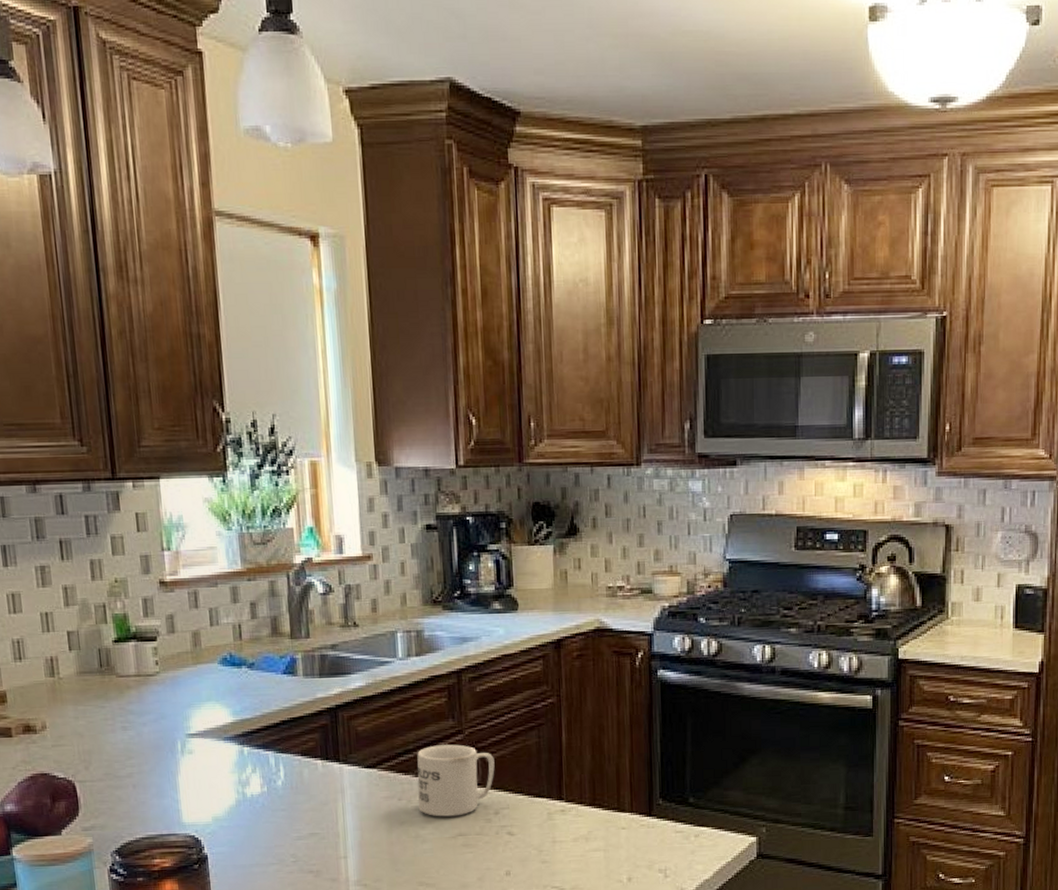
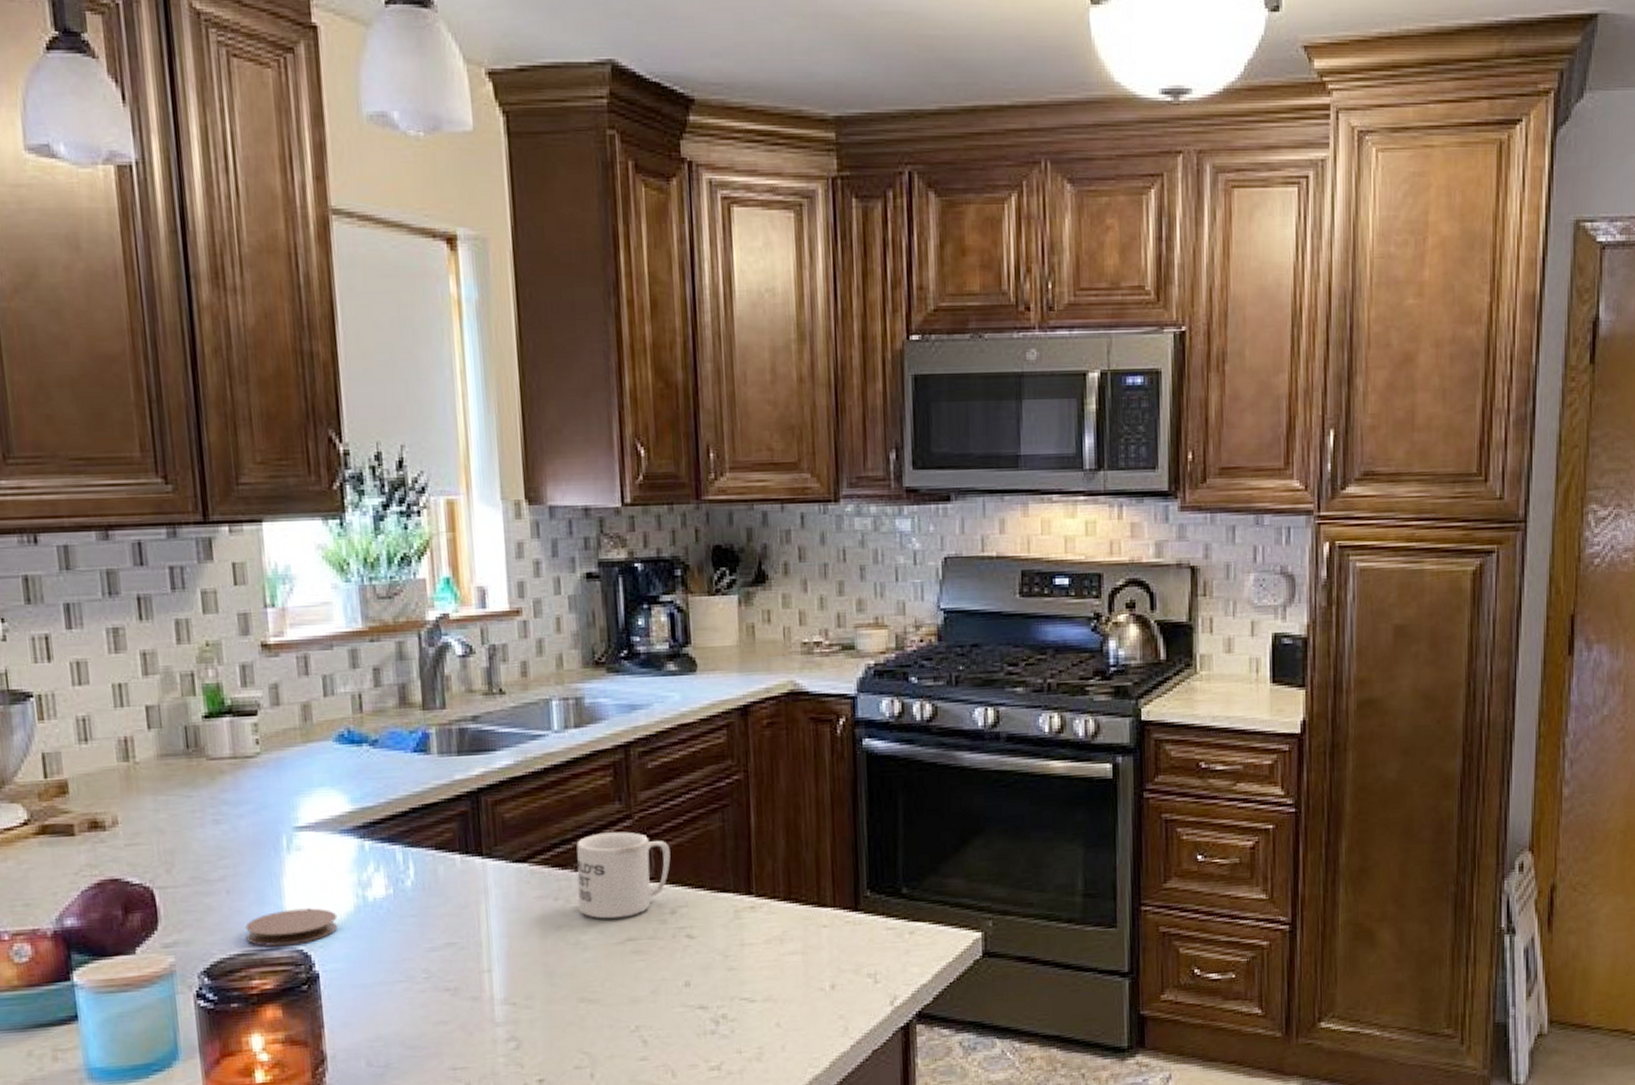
coaster: none [148,801,223,832] -> present [245,908,338,946]

